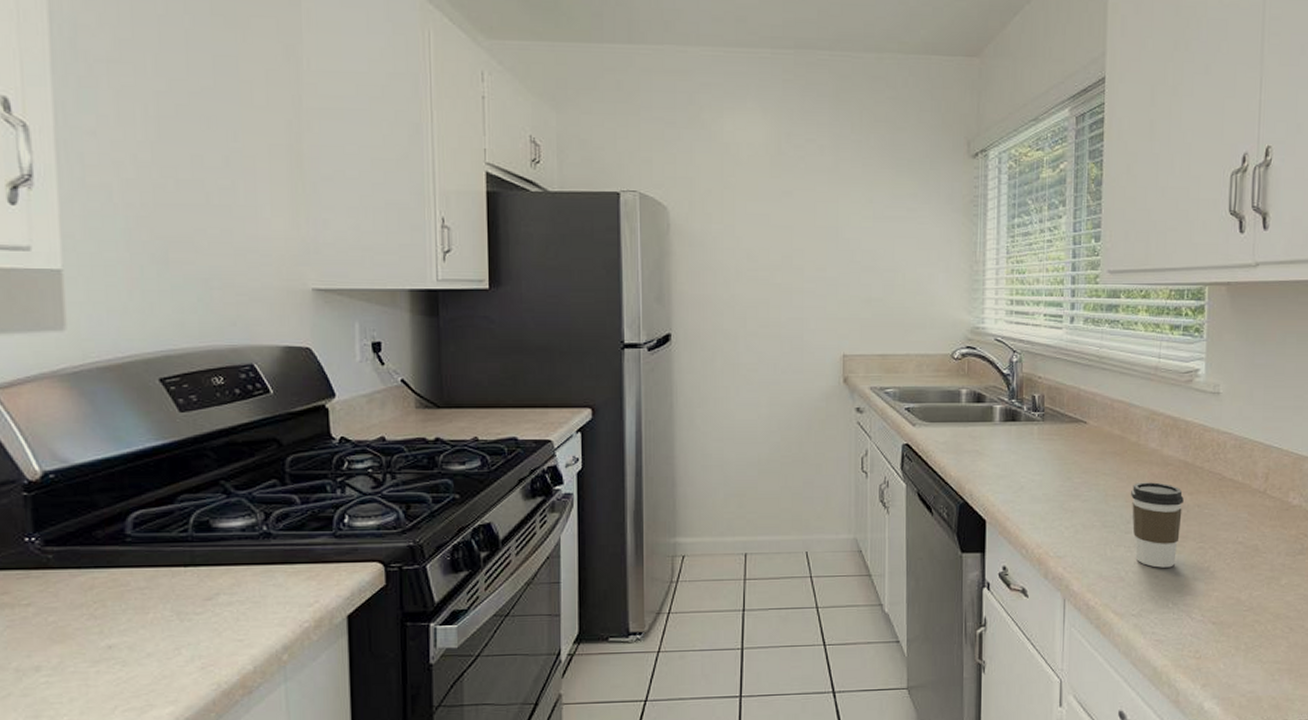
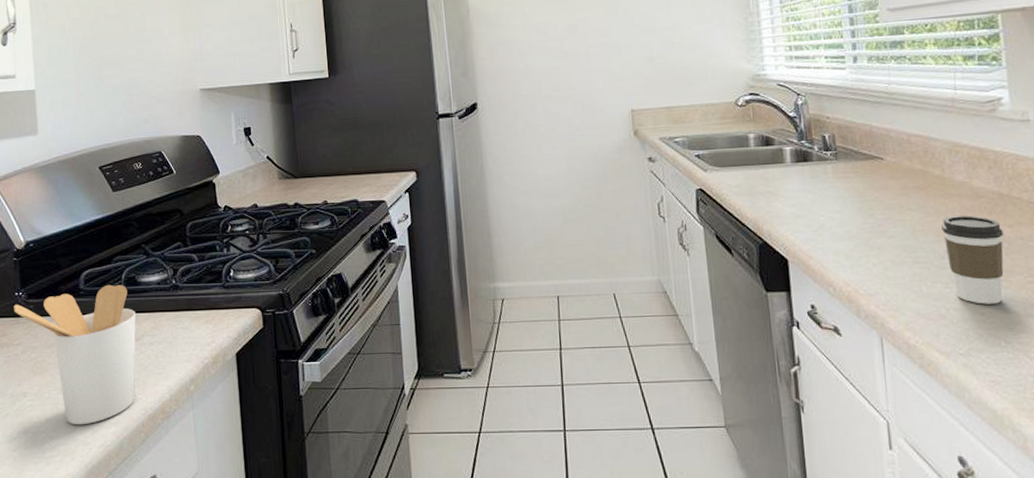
utensil holder: none [21,530,208,706] -> present [13,284,136,425]

